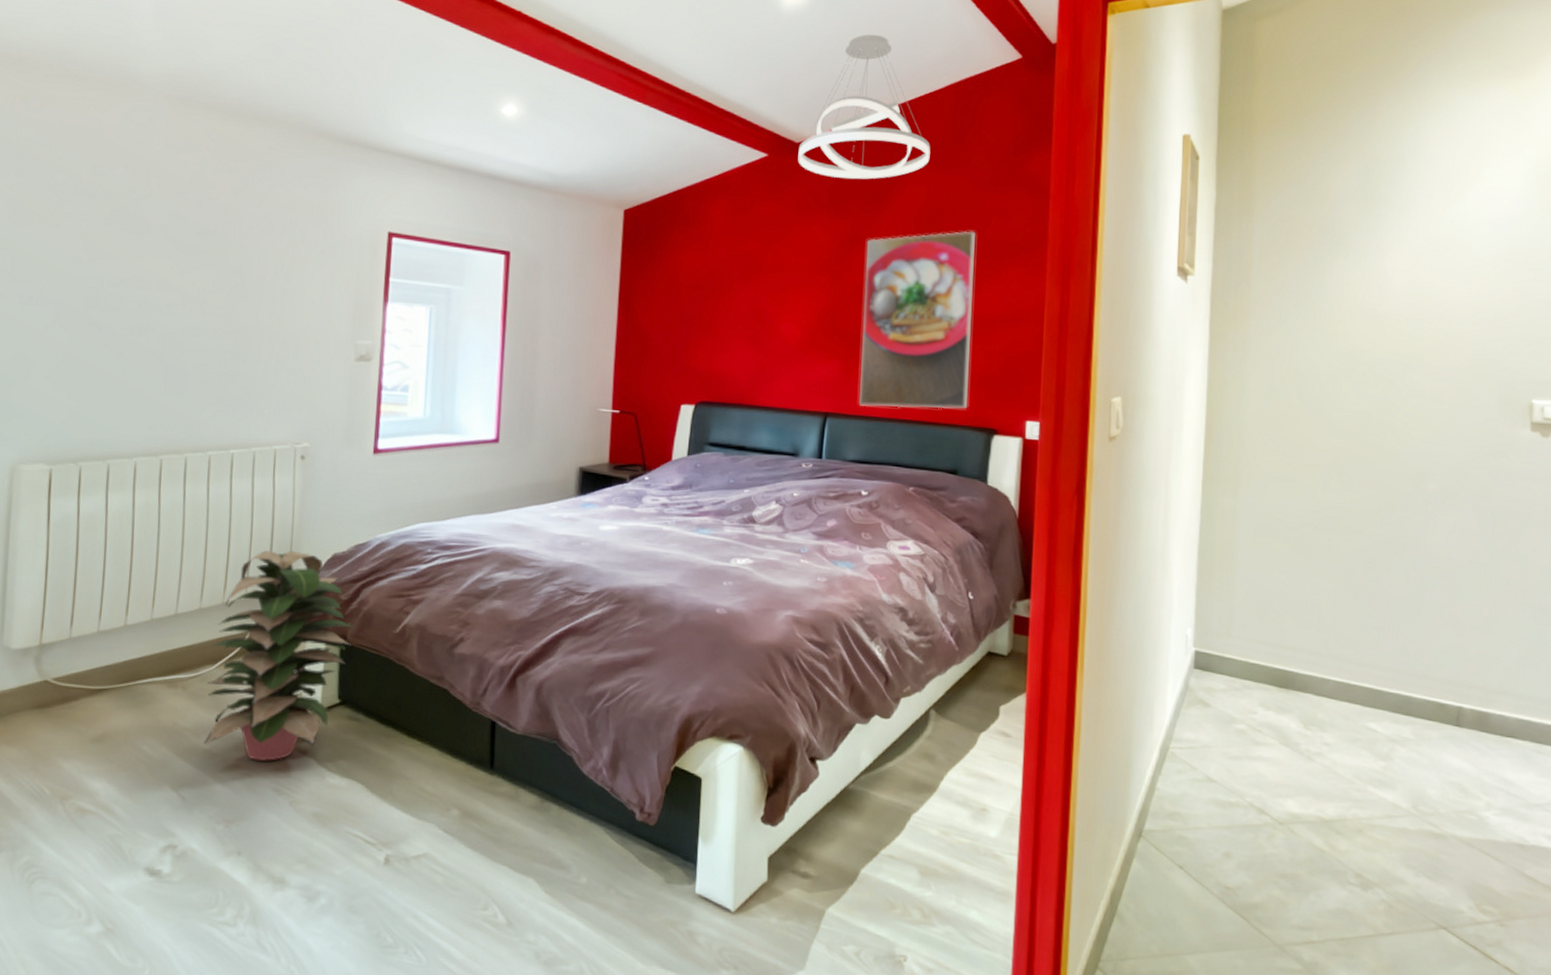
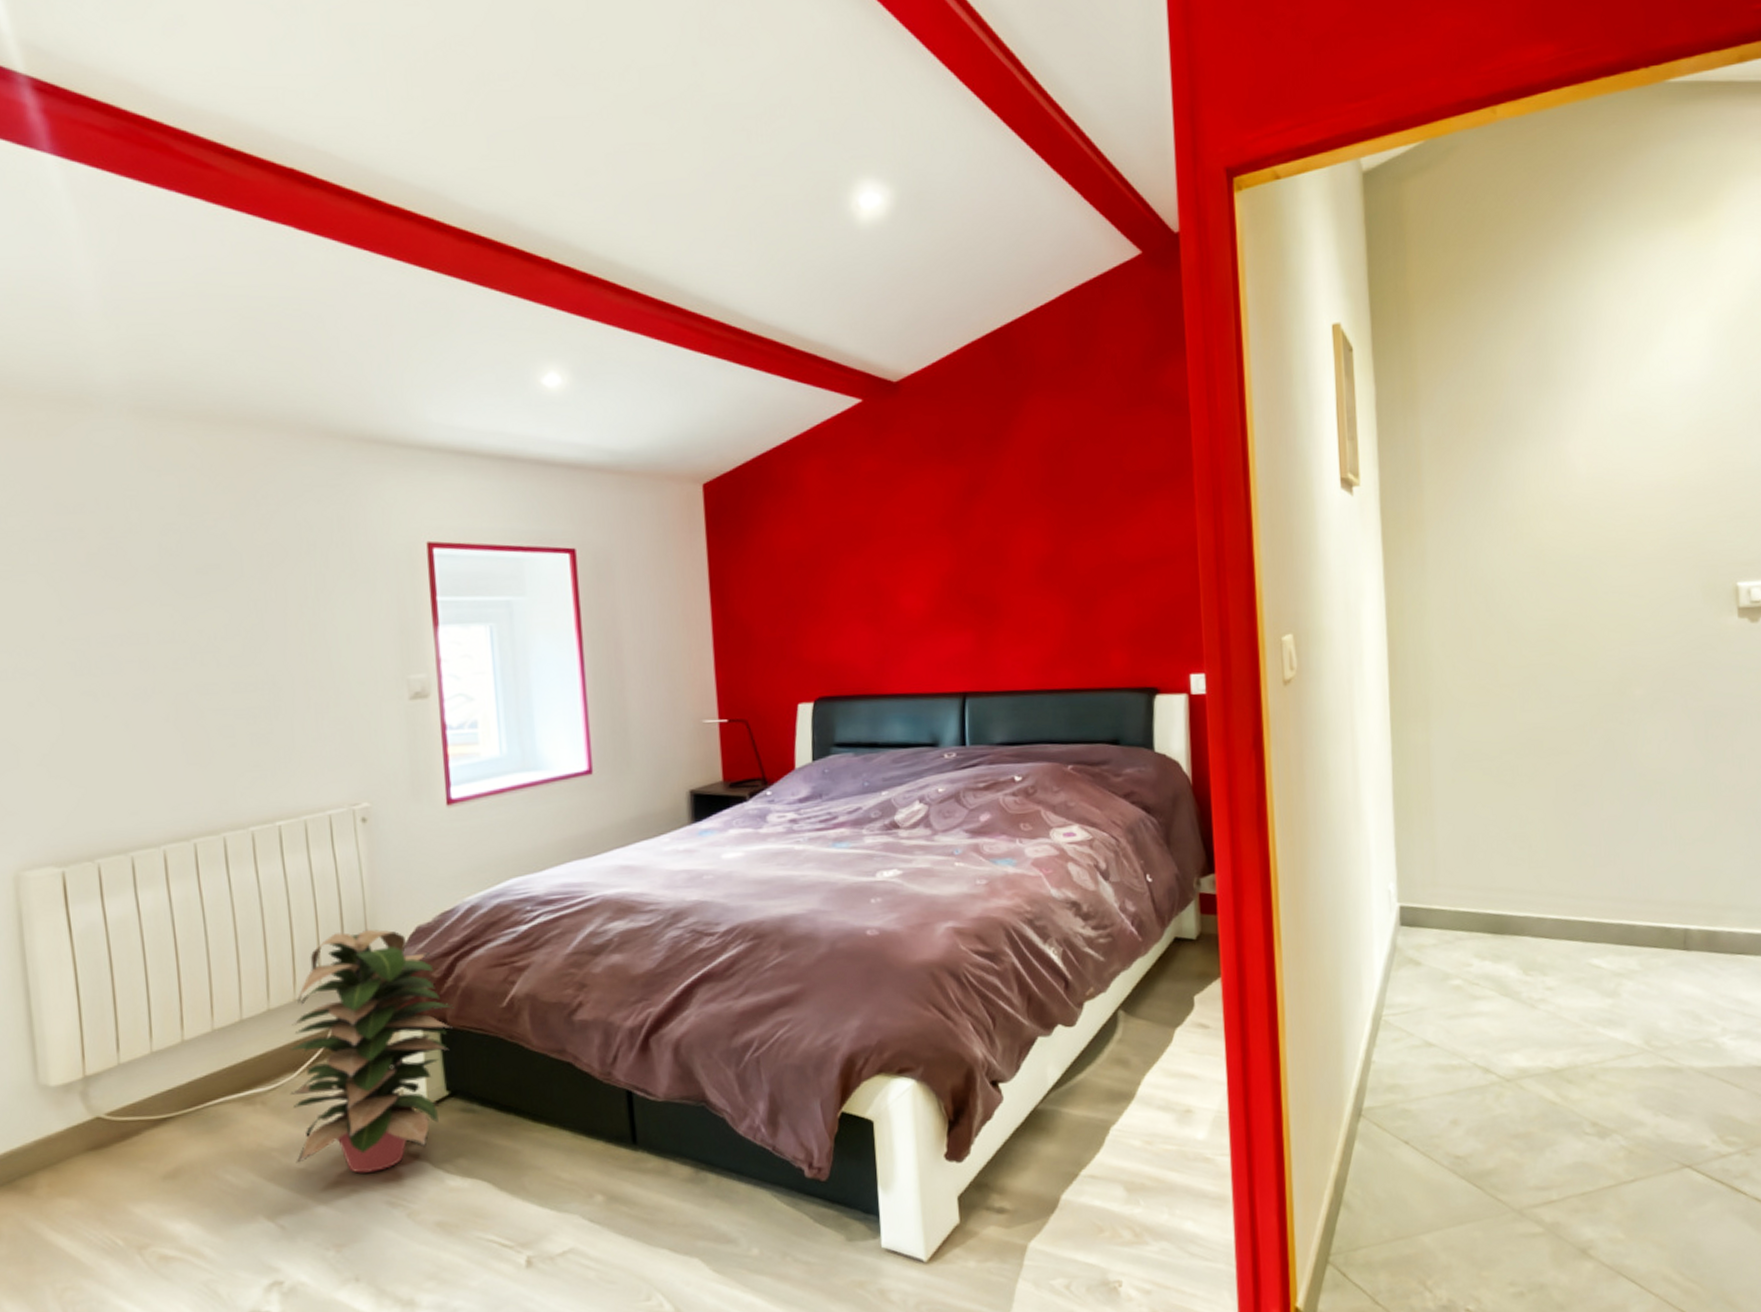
pendant light: present [798,34,931,180] -> none [897,243,1050,419]
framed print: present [859,231,975,409] -> none [988,463,1123,680]

